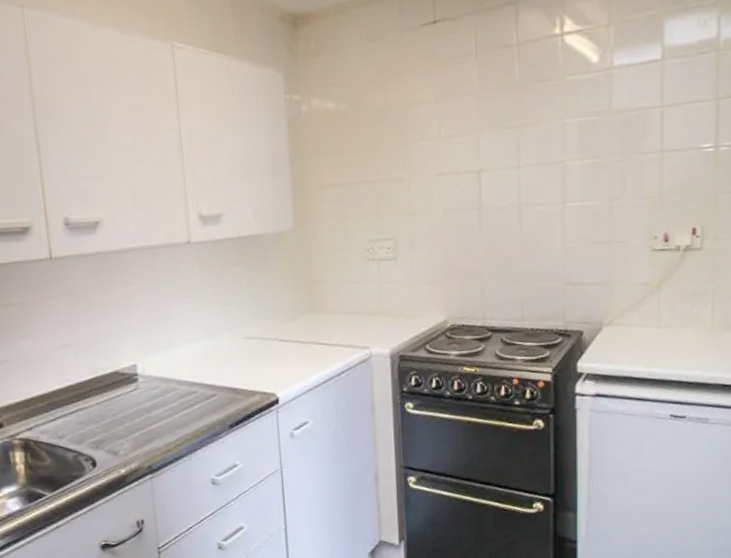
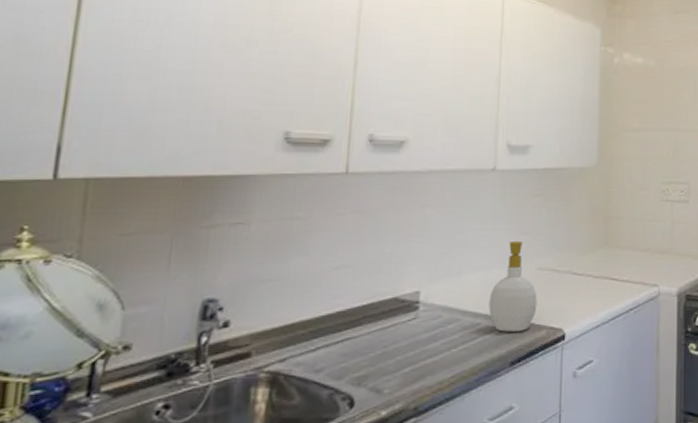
soap bottle: none [201,311,248,399] -> present [489,240,538,332]

